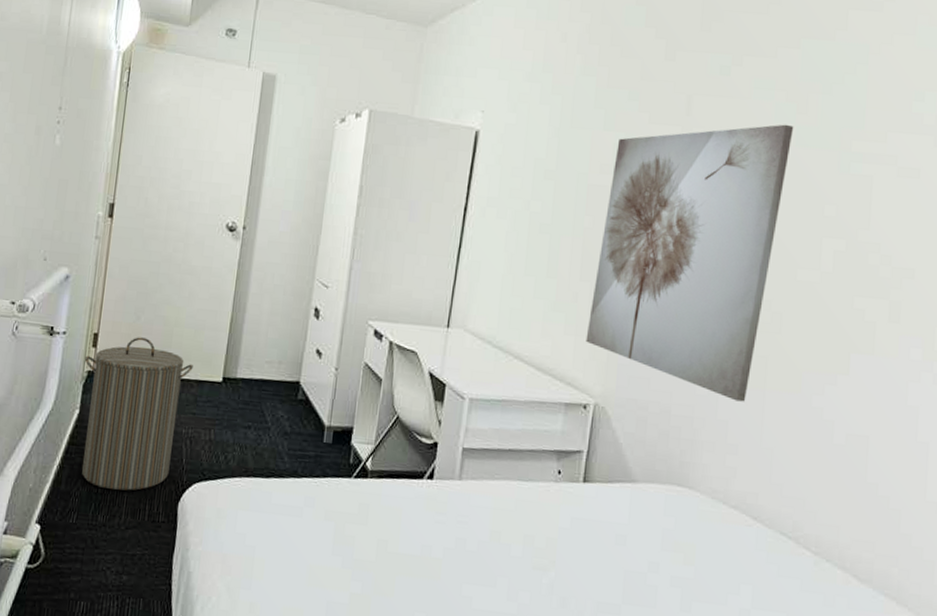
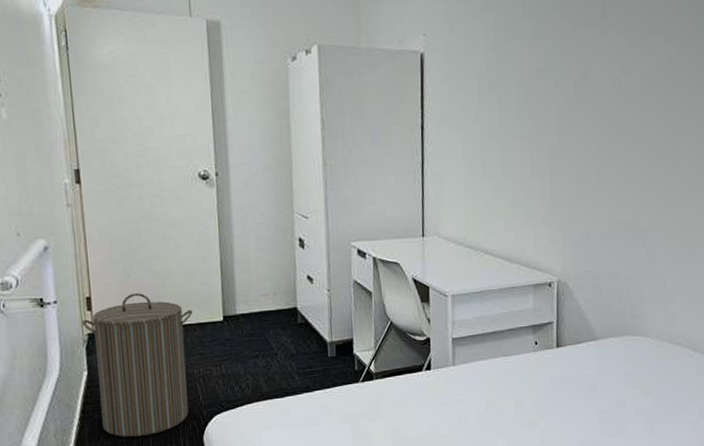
wall art: present [585,124,794,402] -> none [543,16,692,258]

